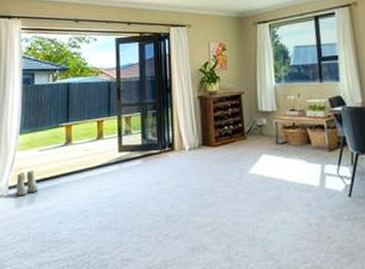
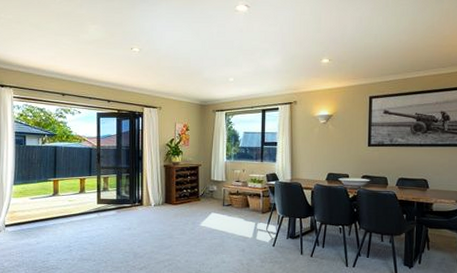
boots: present [16,170,38,197] -> none [11,213,30,233]

